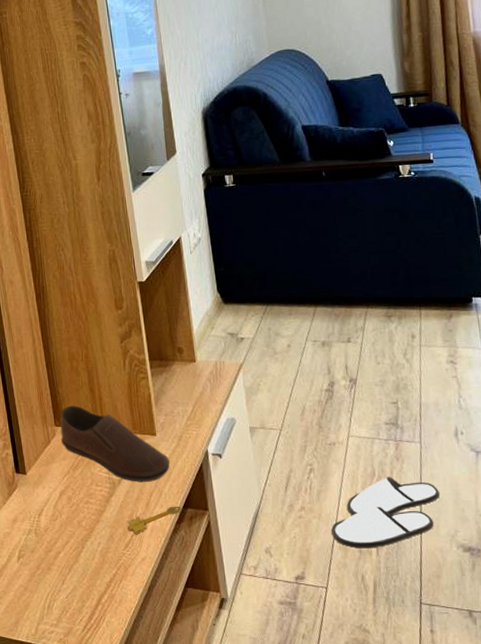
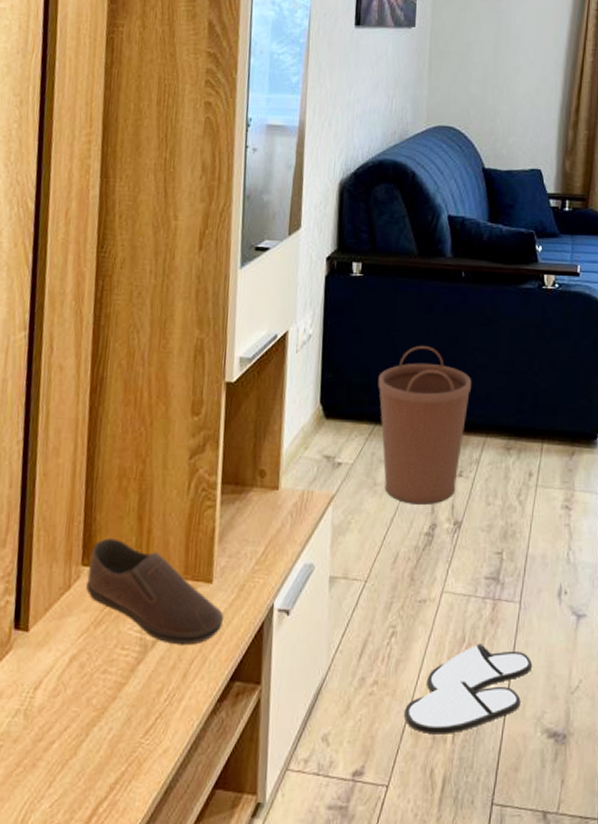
key: present [127,506,181,535] -> none [152,678,227,717]
basket: none [263,237,347,367] -> present [378,346,472,504]

